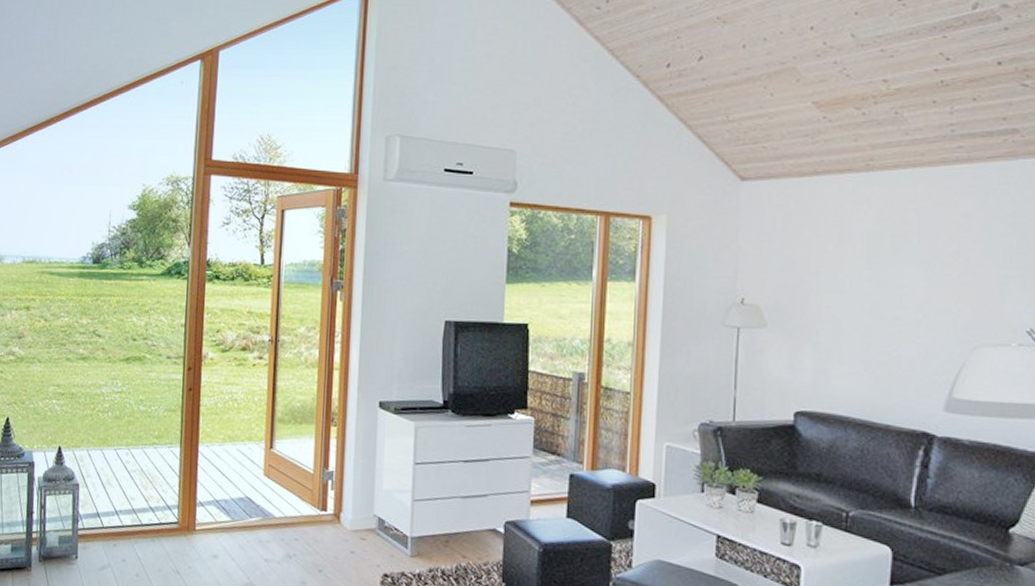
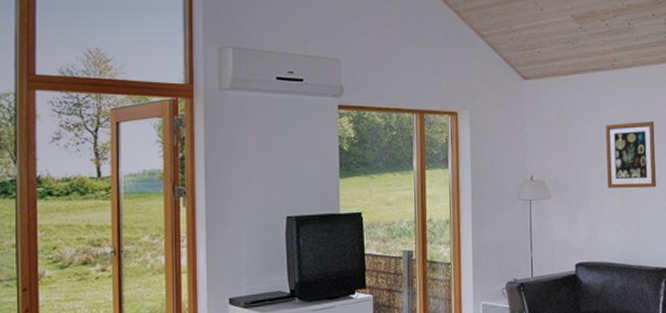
wall art: none [847,239,924,327] -> present [605,121,656,188]

